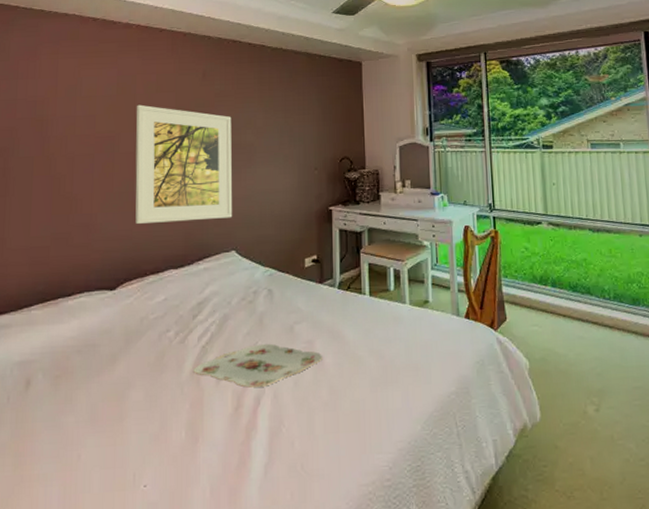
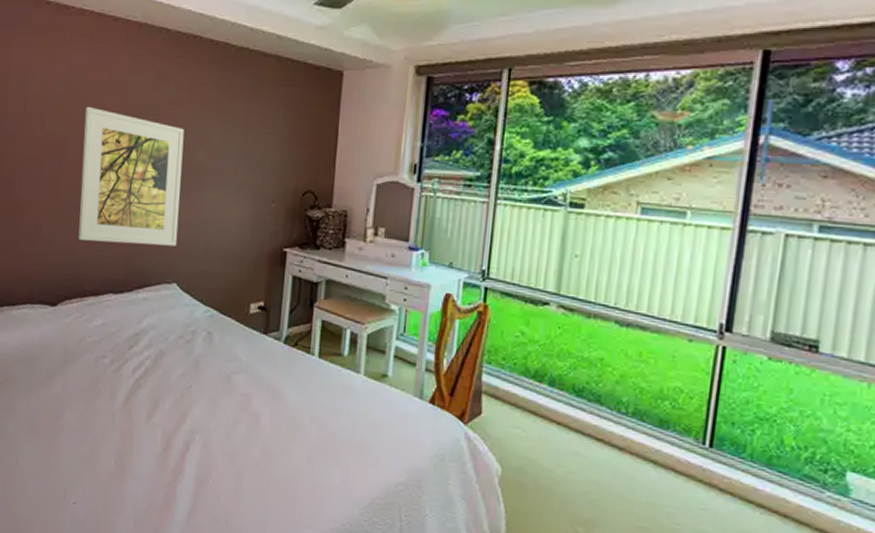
serving tray: present [193,343,322,388] -> none [126,388,259,433]

